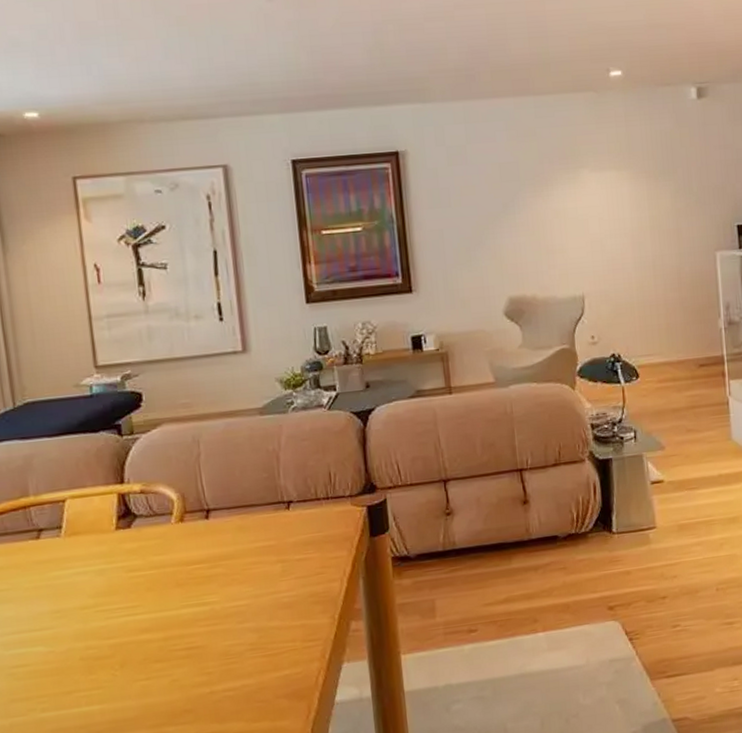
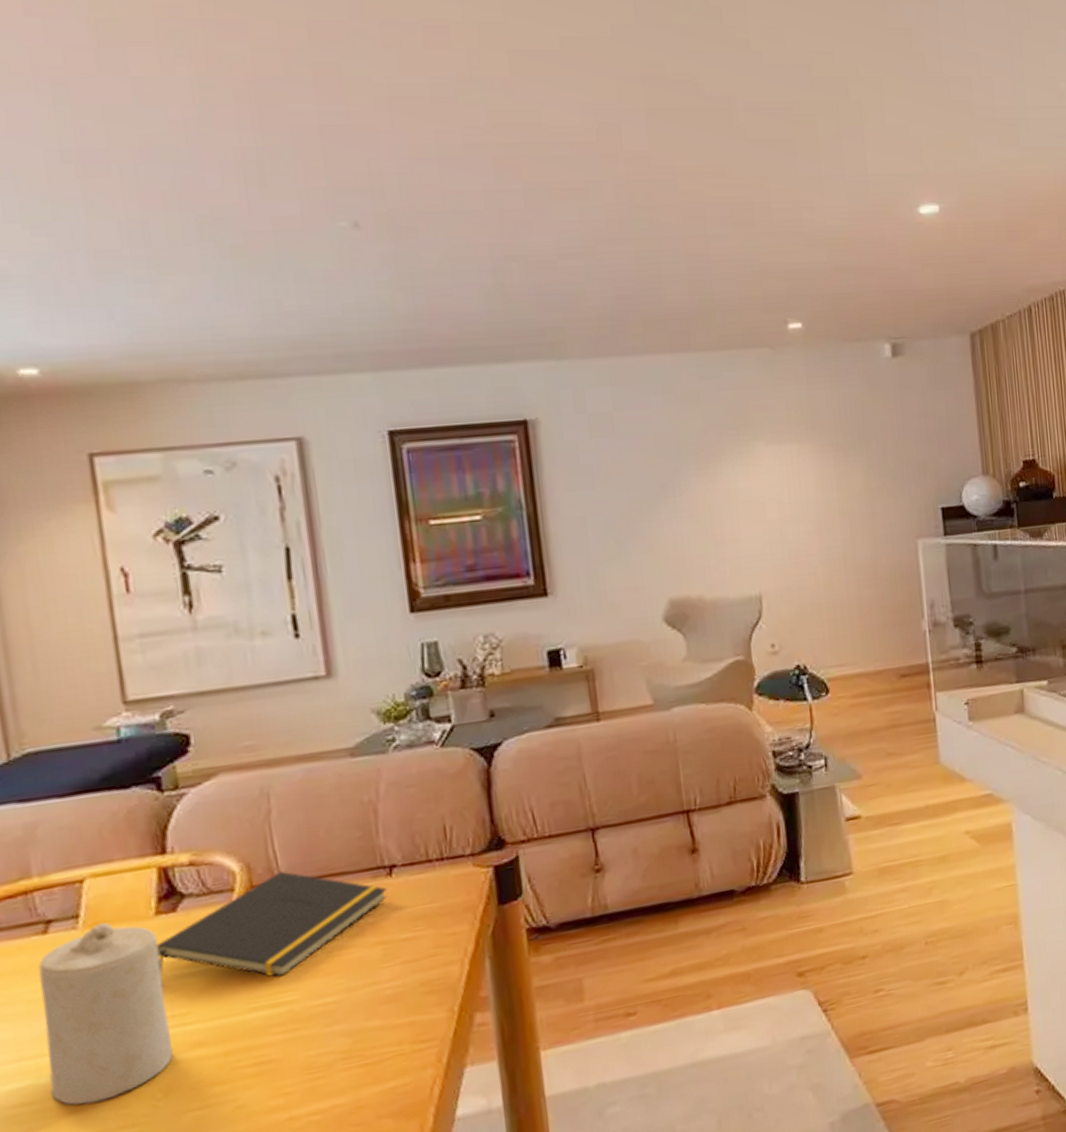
candle: none [33,532,127,670] -> present [38,922,173,1105]
notepad: none [116,501,286,584] -> present [156,871,387,978]

